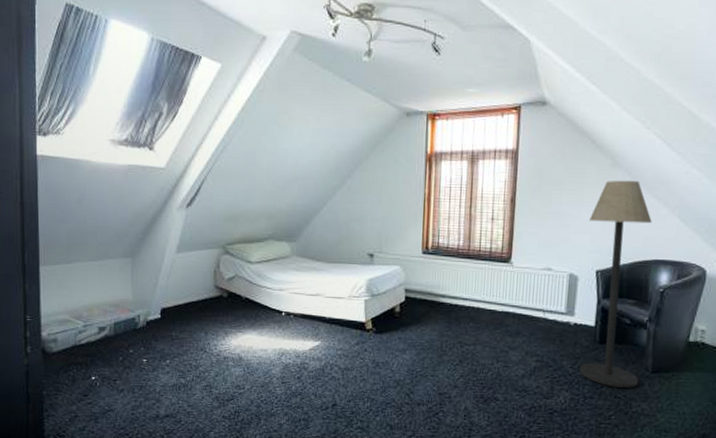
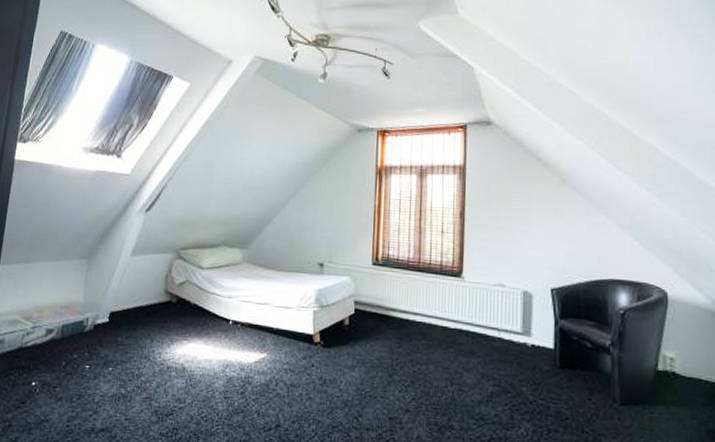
floor lamp: present [580,180,652,388] -> none [541,197,607,422]

